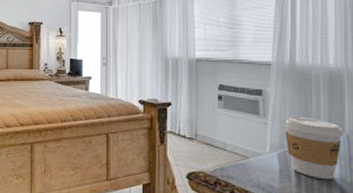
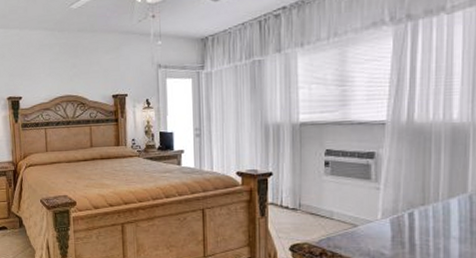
coffee cup: present [285,116,343,180] -> none [399,178,465,244]

